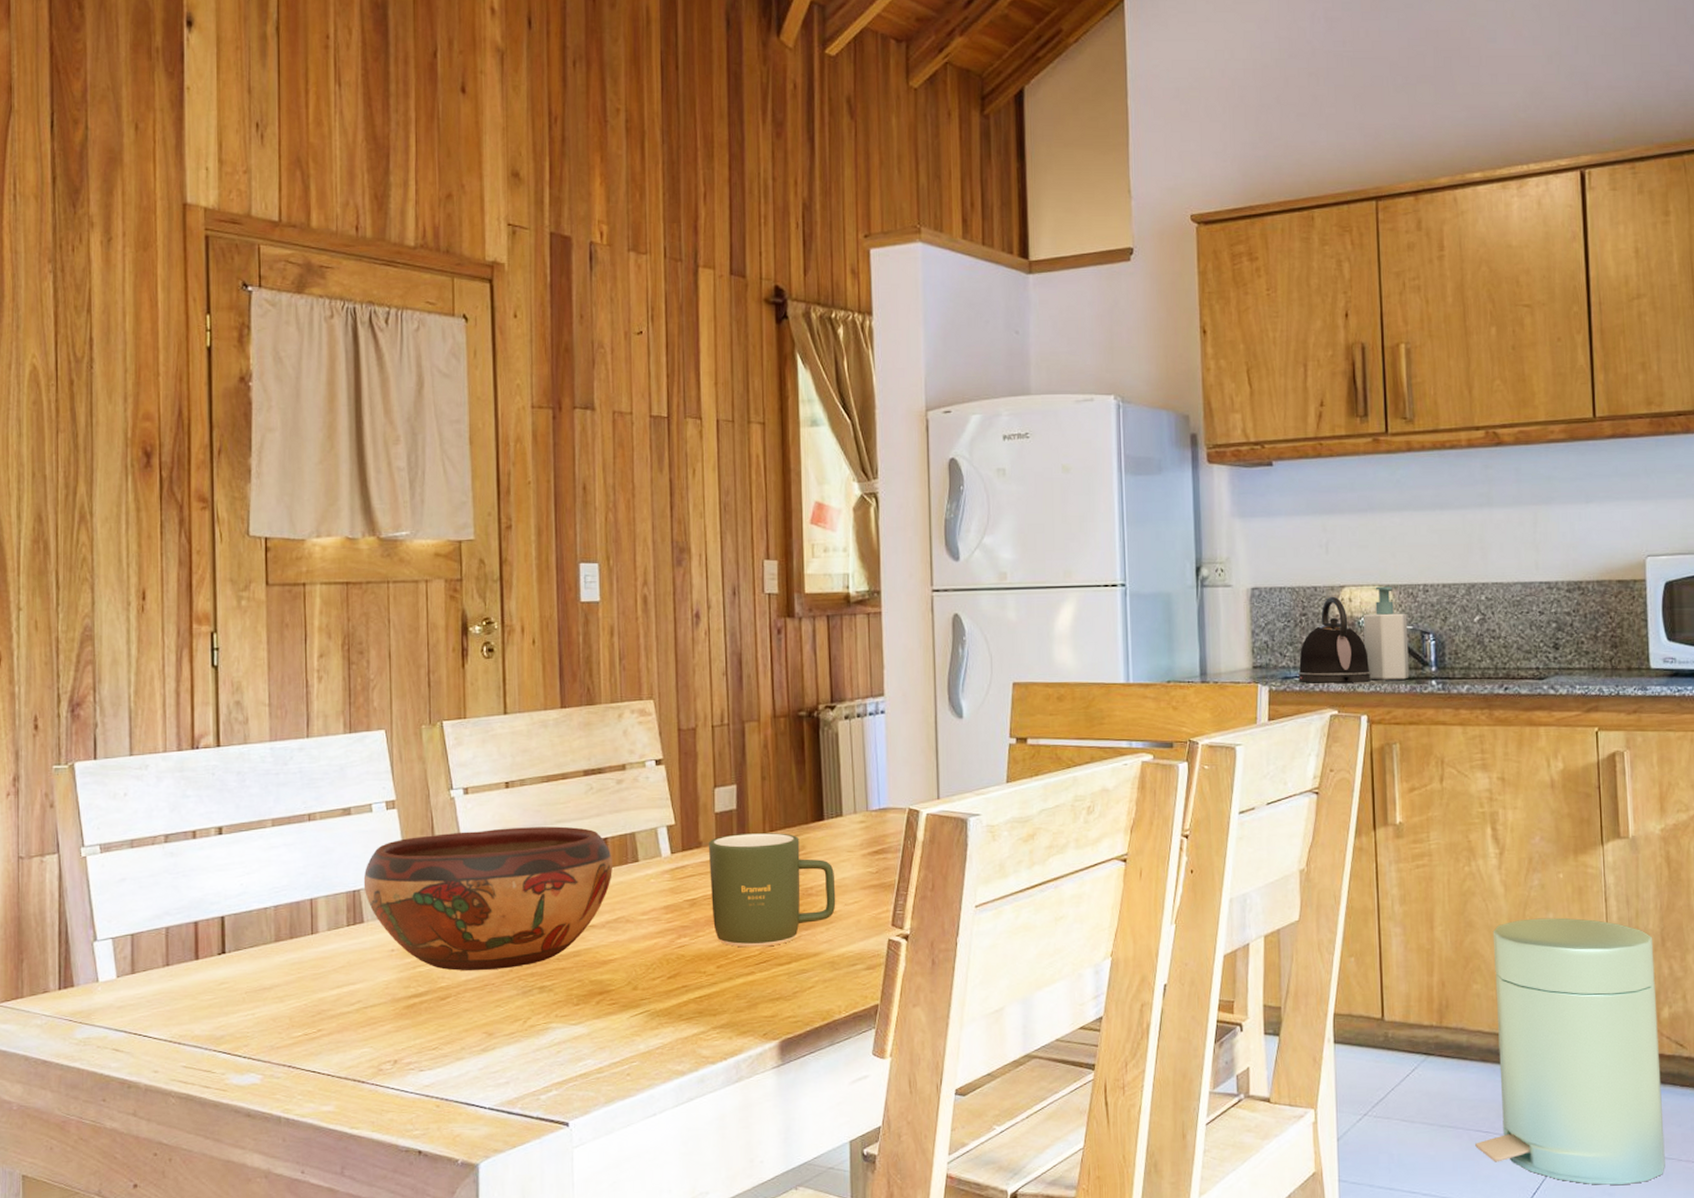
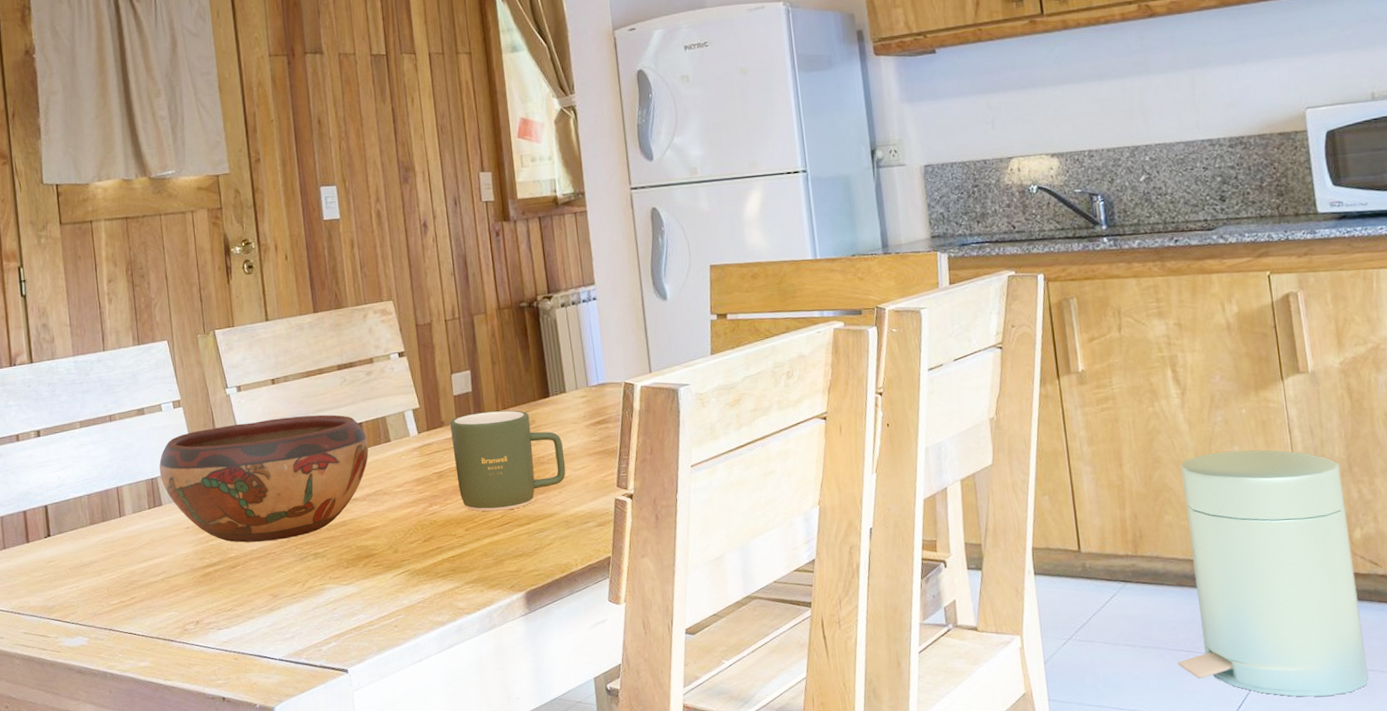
kettle: present [1297,596,1372,683] -> none [973,167,1045,248]
soap bottle: present [1362,586,1410,681] -> none [1032,154,1081,242]

